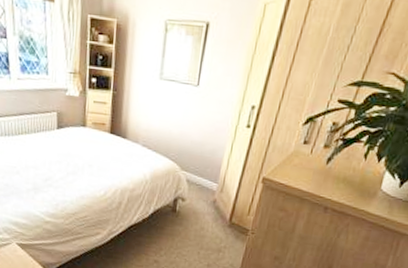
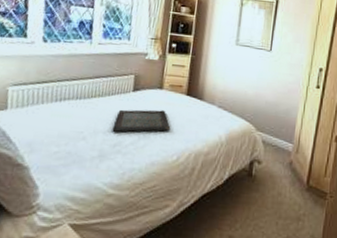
serving tray: none [42,147,97,169] -> present [112,109,171,133]

